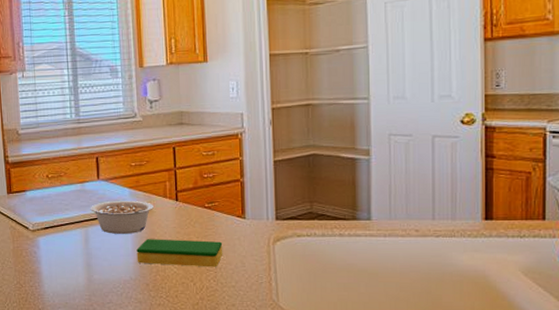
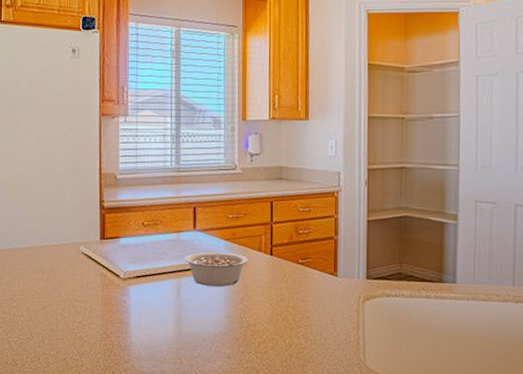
dish sponge: present [136,239,223,267] -> none [228,293,314,324]

